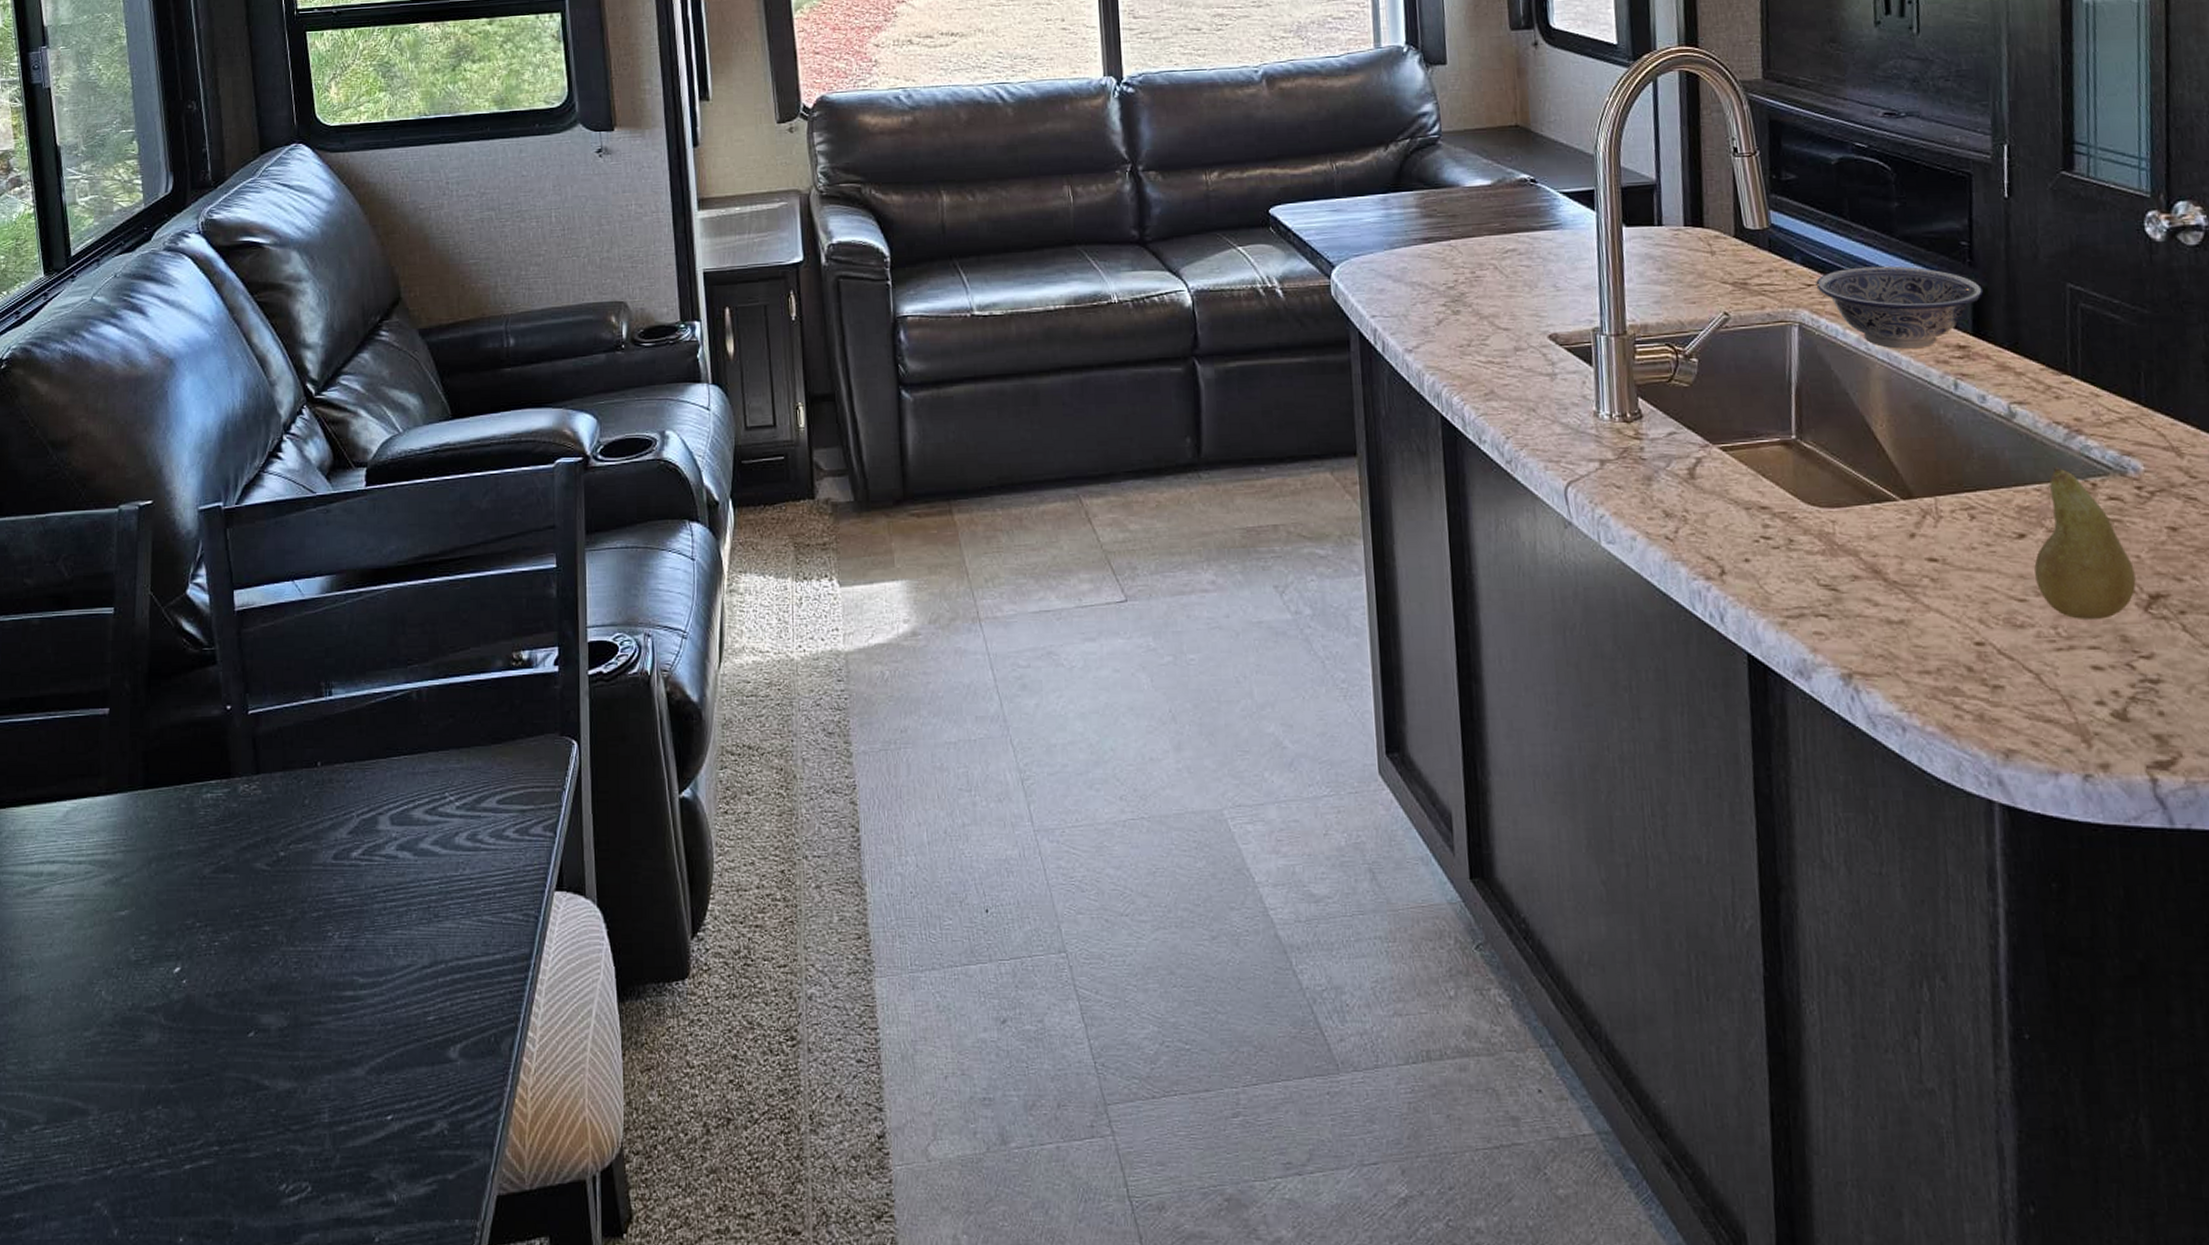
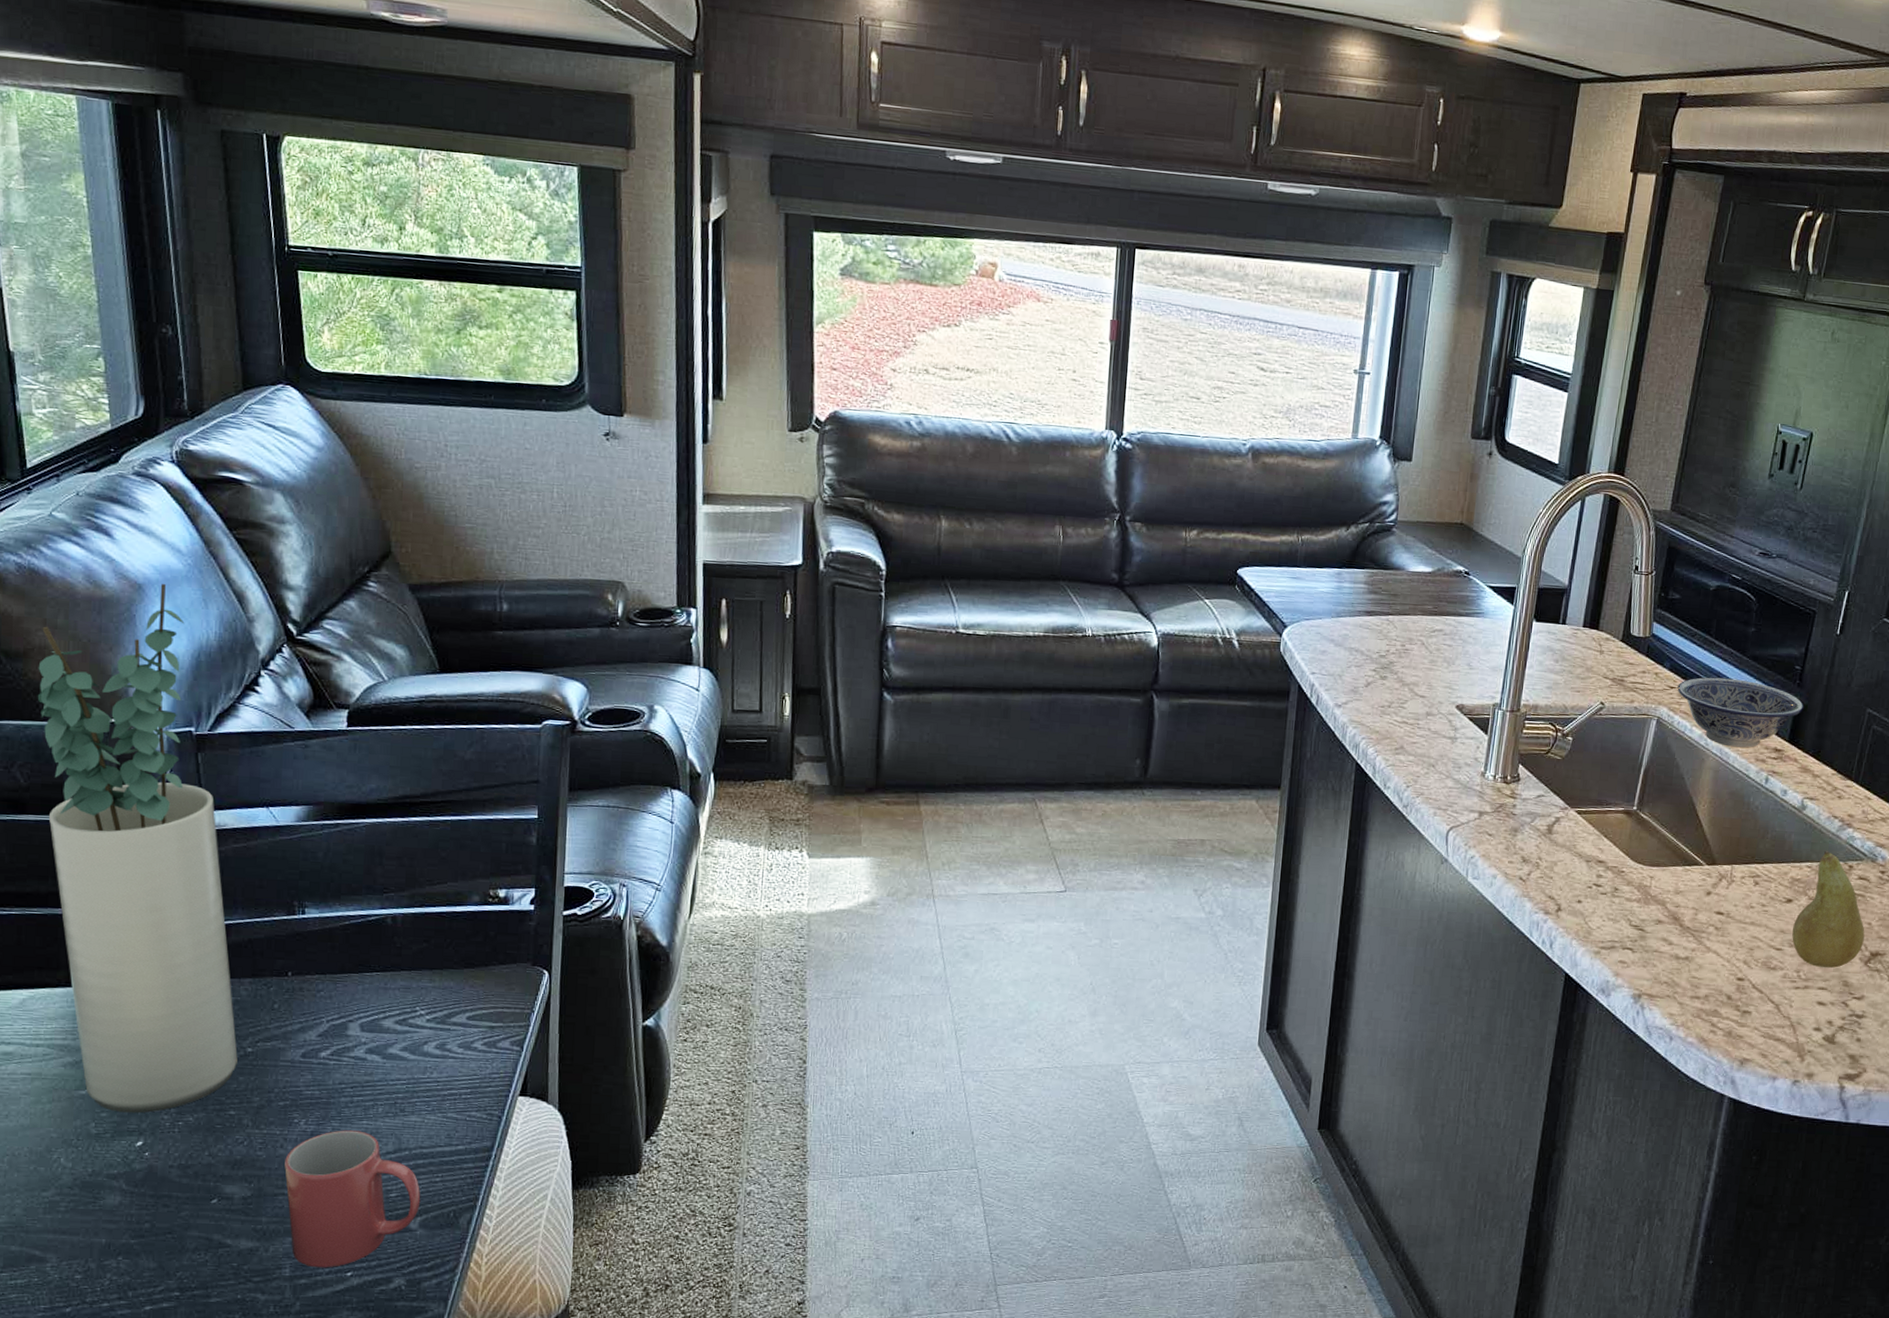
vase: none [80,355,271,935] -> present [37,583,238,1113]
mug: none [320,942,460,1111] -> present [284,1130,421,1268]

